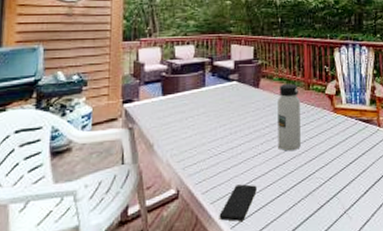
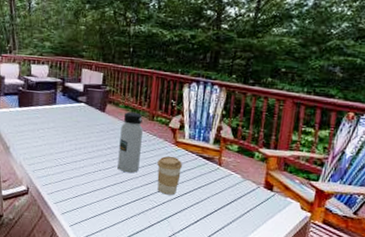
smartphone: present [219,184,257,221] -> none [60,192,95,222]
coffee cup: none [319,124,345,168] -> present [157,156,183,195]

